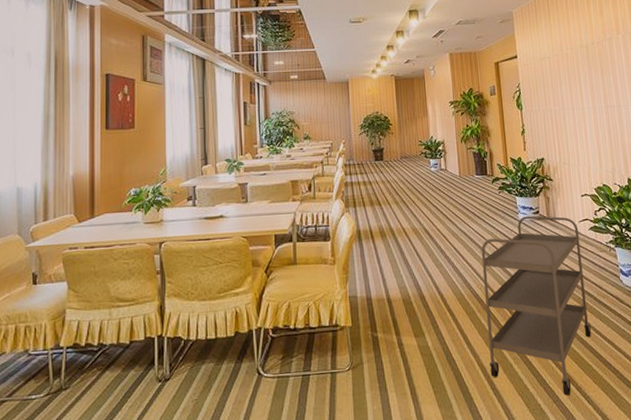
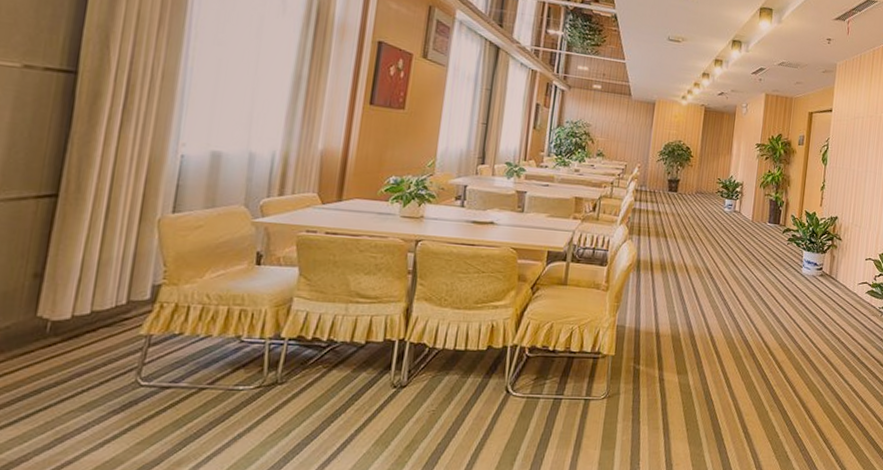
utility cart: present [481,216,591,396] -> none [745,271,857,446]

